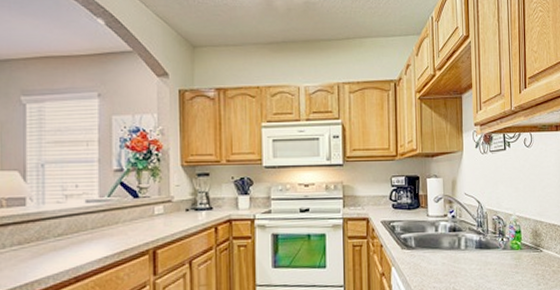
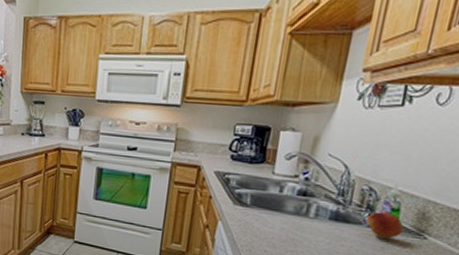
fruit: none [501,235,527,257] -> present [367,211,404,239]

